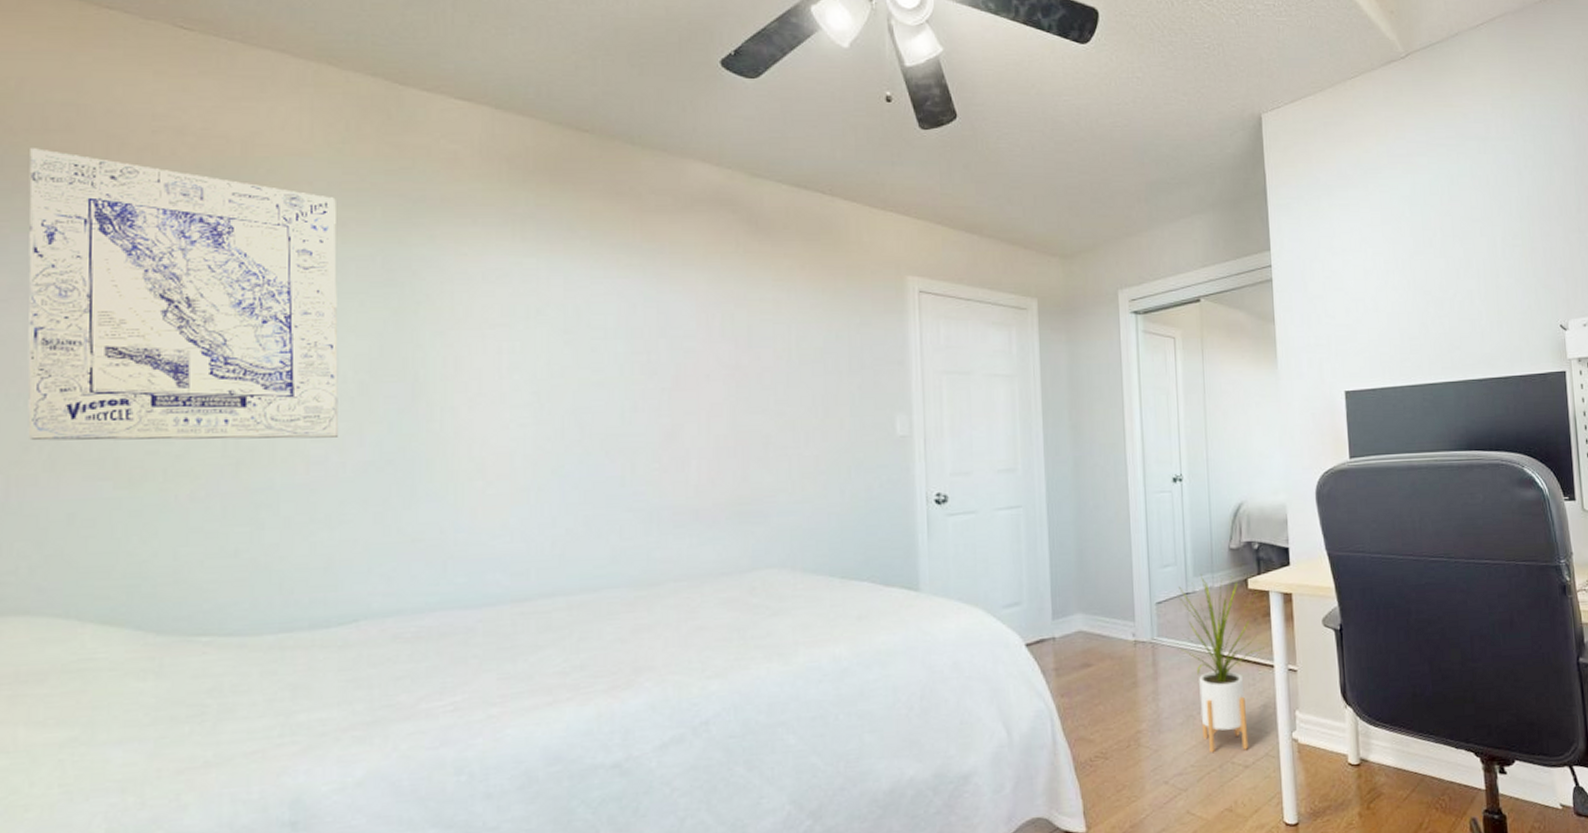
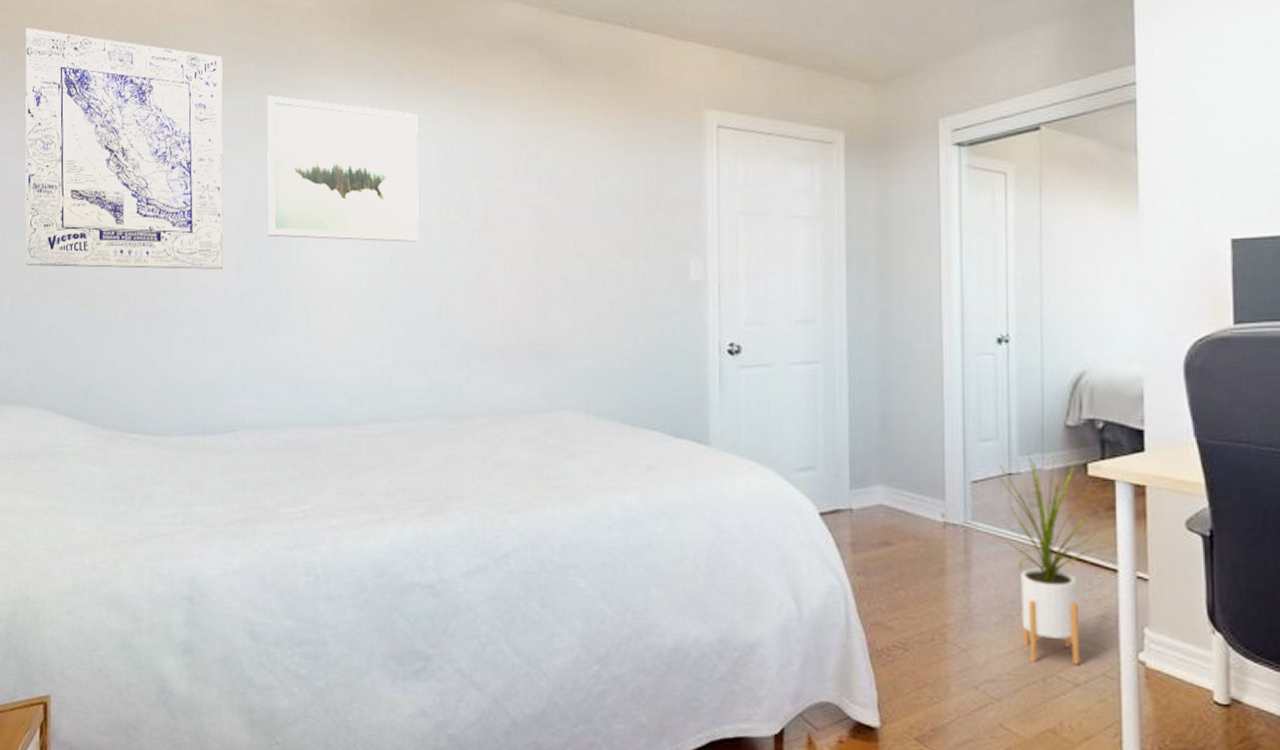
wall art: none [398,244,596,404] -> present [266,95,419,242]

